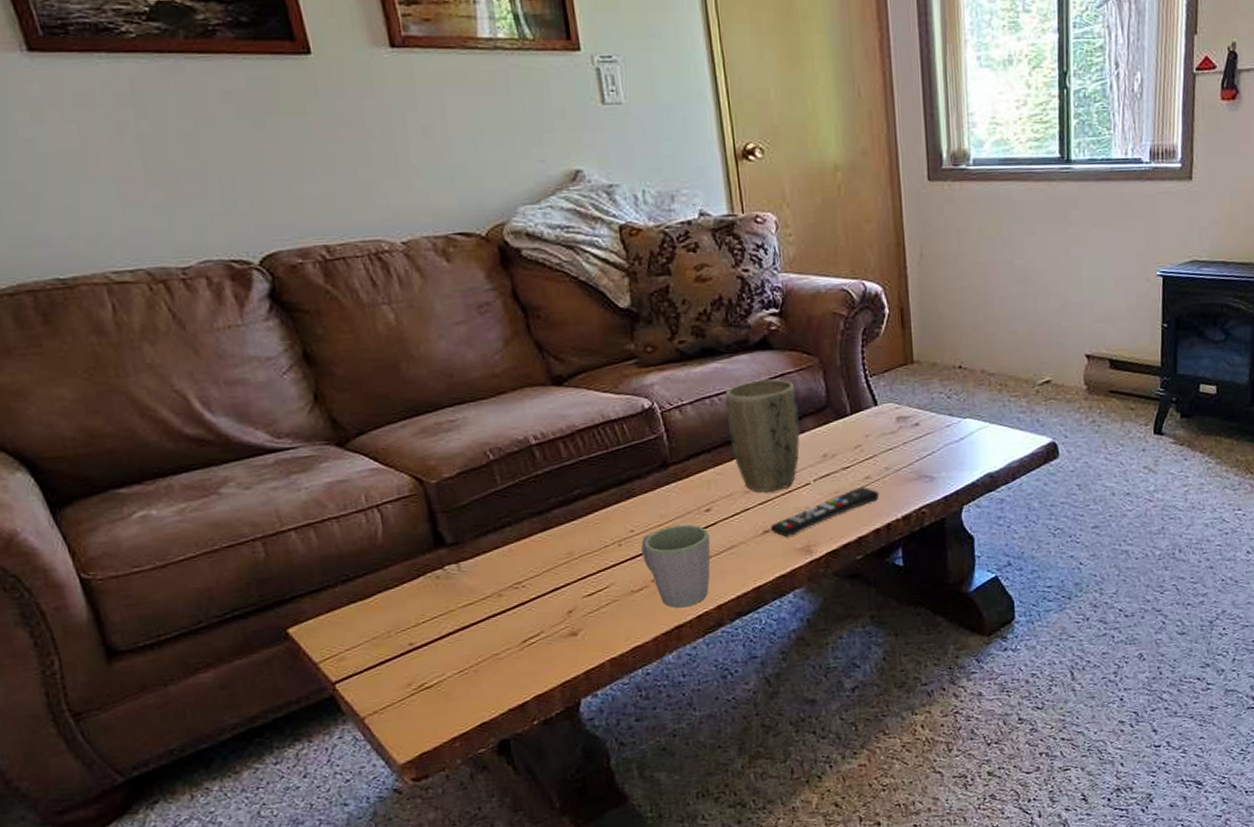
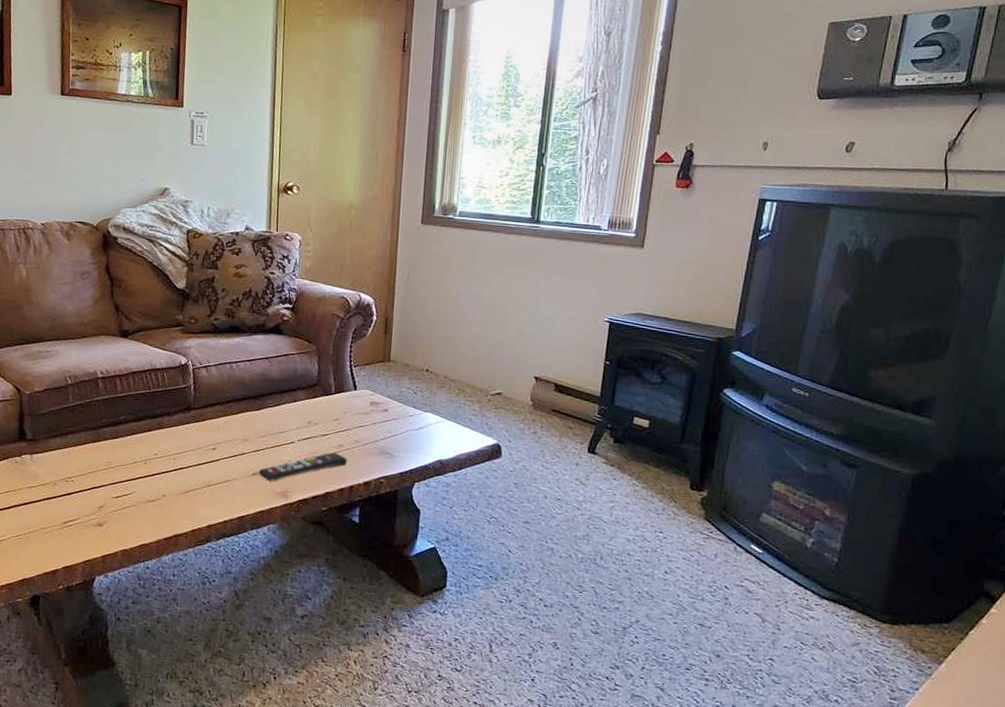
mug: present [641,524,711,608] -> none [160,456,212,521]
plant pot: present [725,378,800,492] -> none [239,355,295,443]

